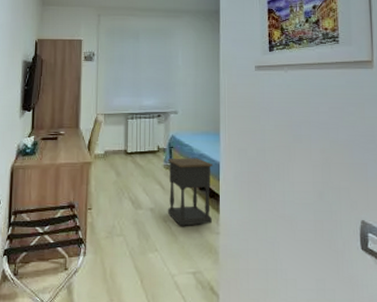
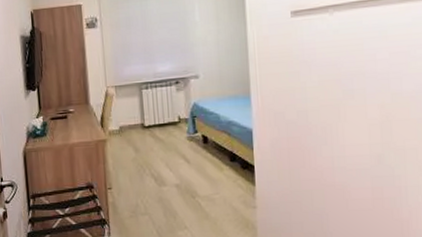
nightstand: present [167,158,213,226] -> none [190,126,247,201]

